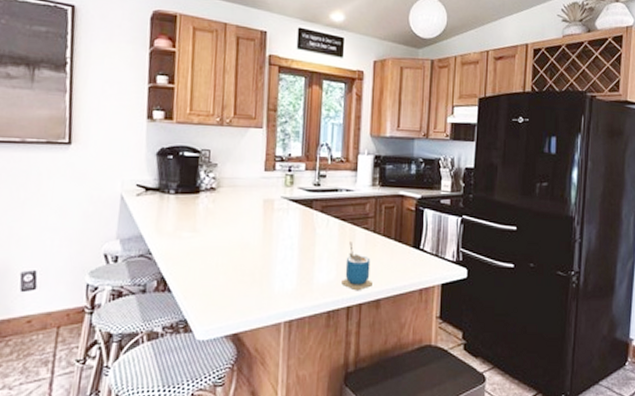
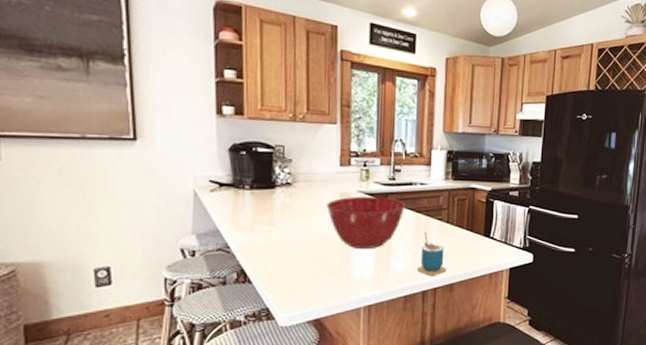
mixing bowl: none [249,202,331,259] -> present [326,196,406,250]

